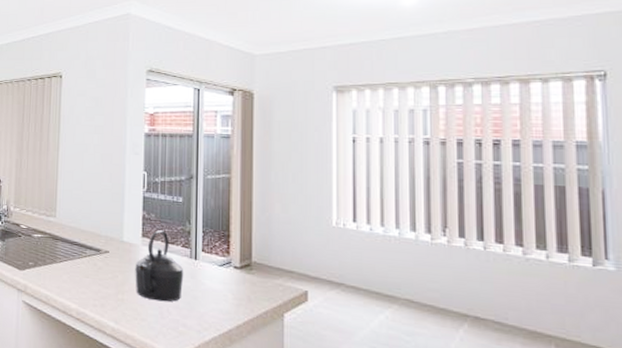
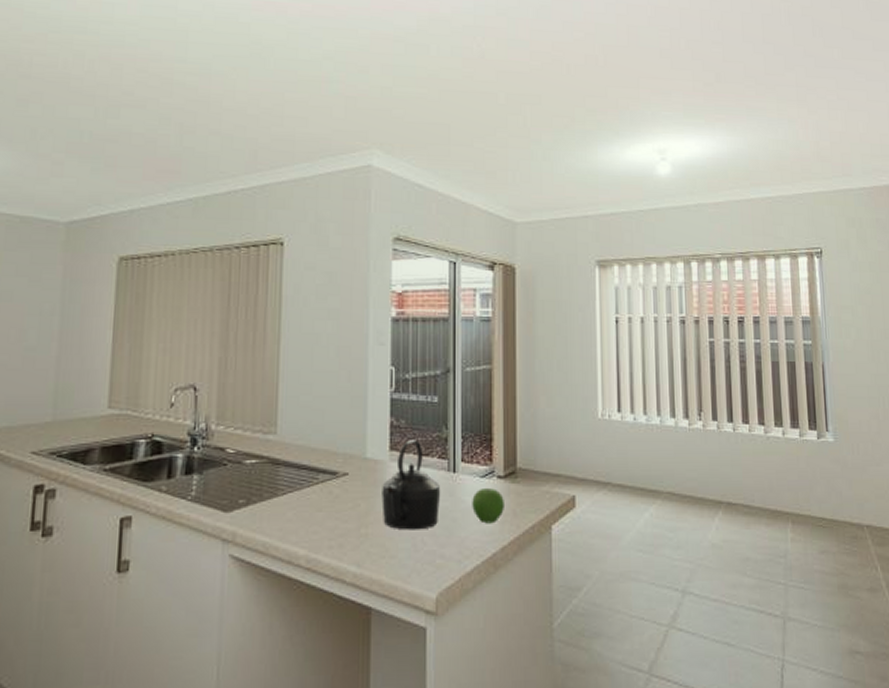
fruit: none [211,275,240,305] -> present [472,488,504,524]

